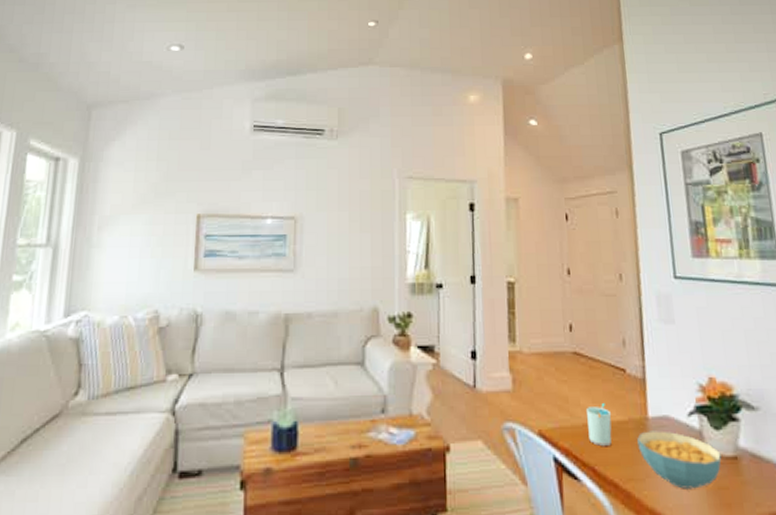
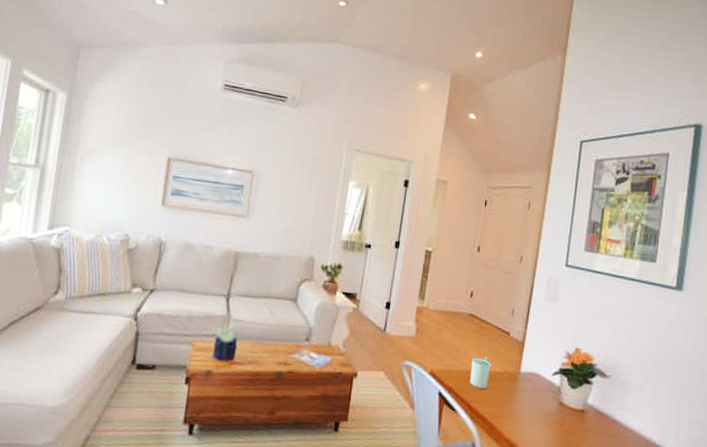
cereal bowl: present [637,430,722,489] -> none [507,382,572,430]

